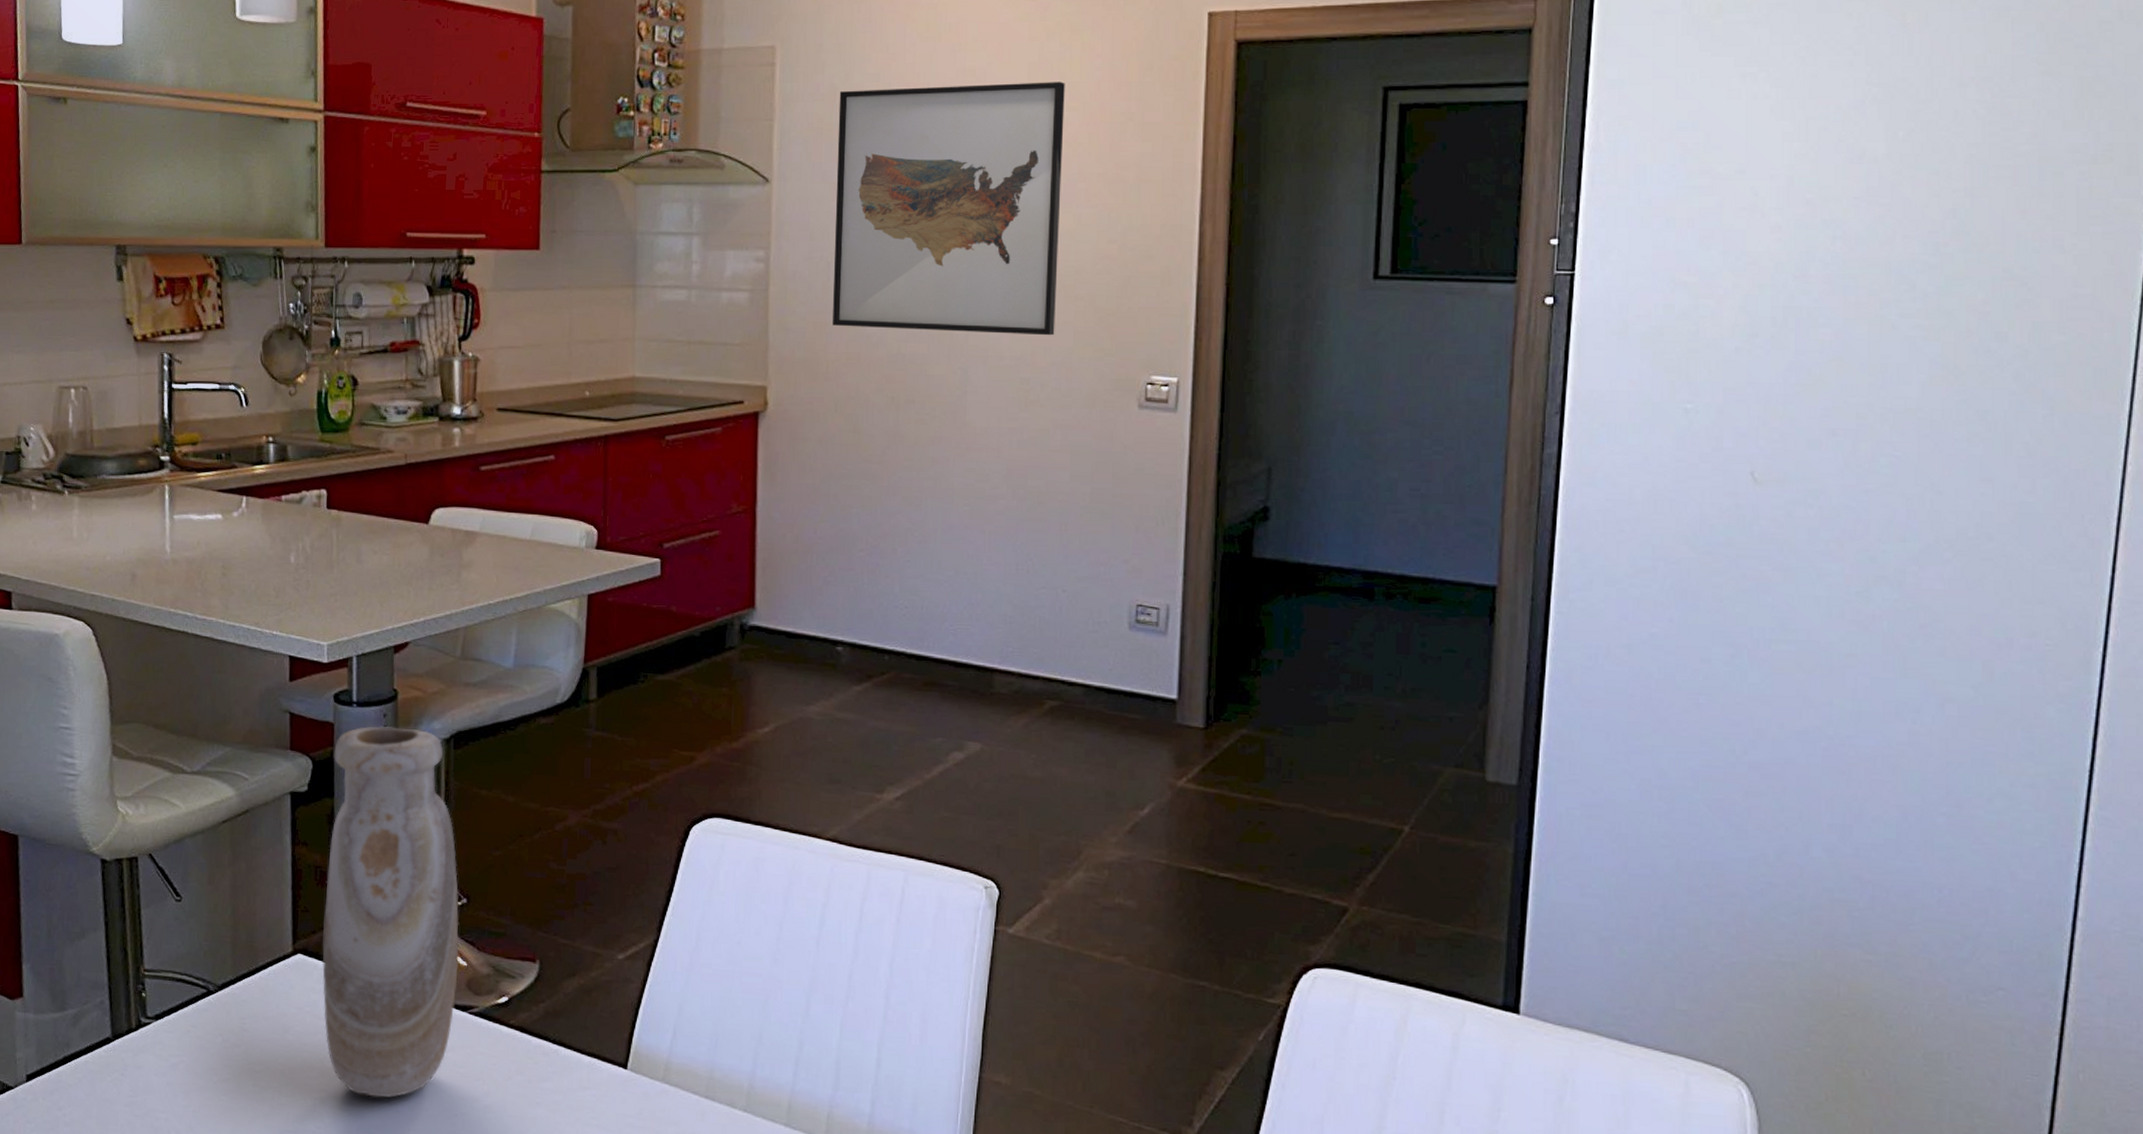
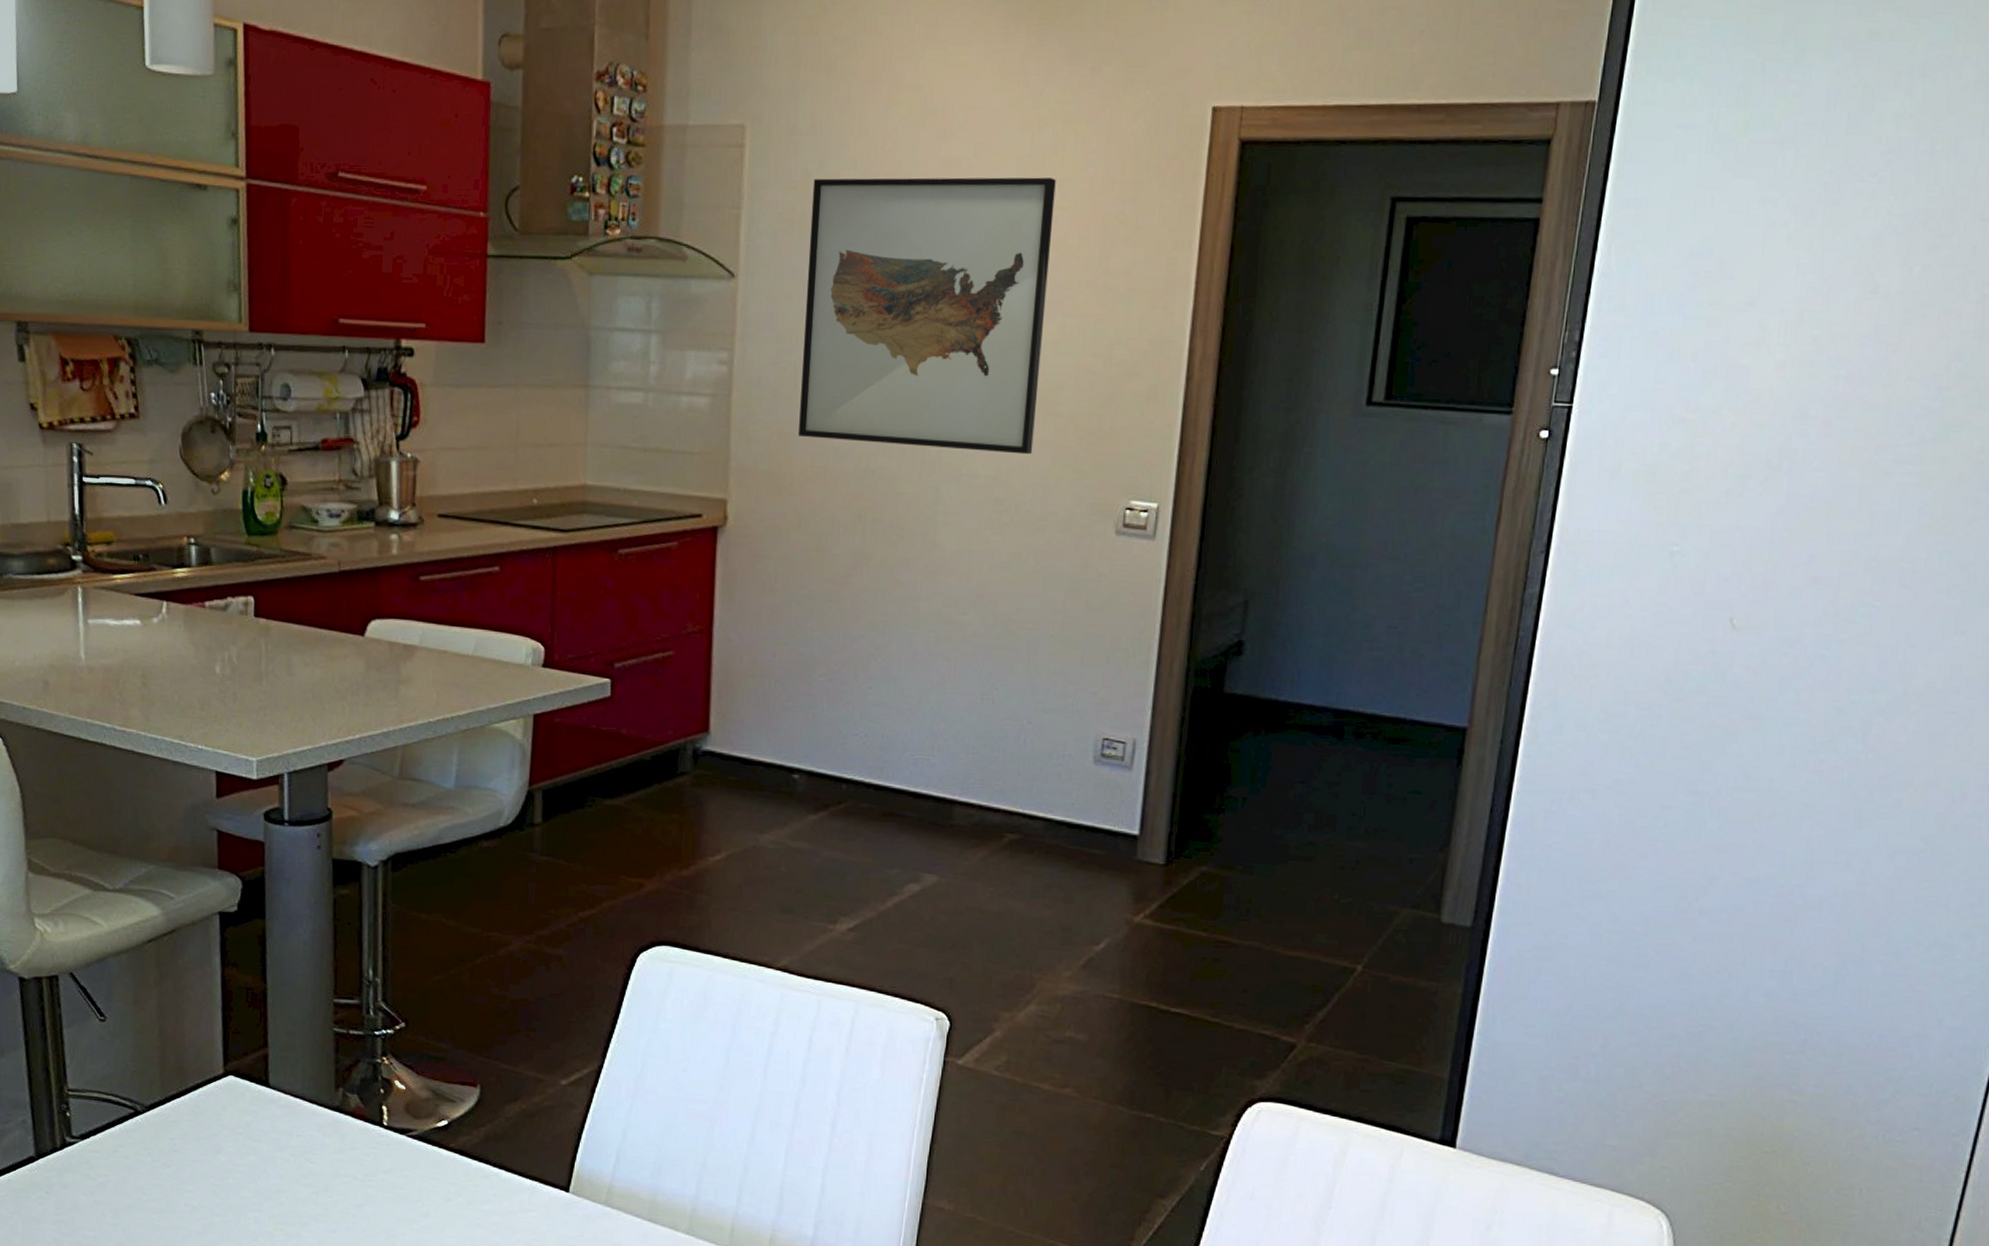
vase: present [322,726,459,1098] -> none [255,846,397,1218]

